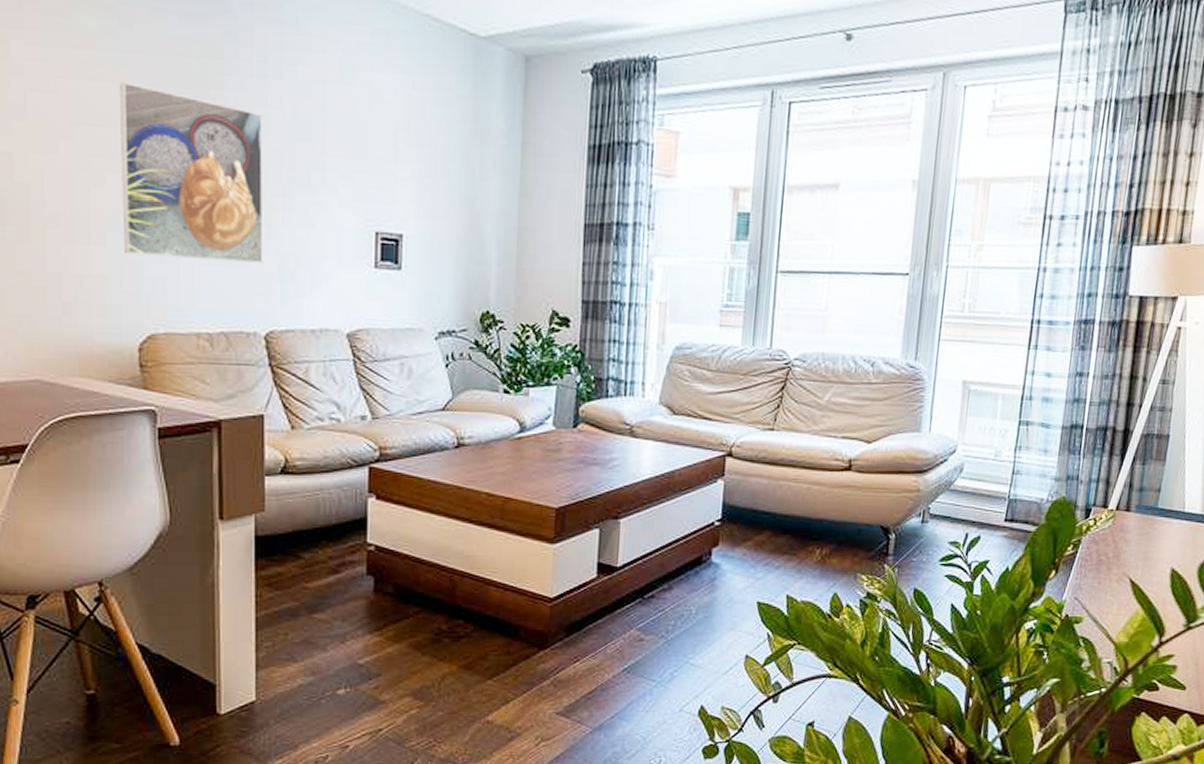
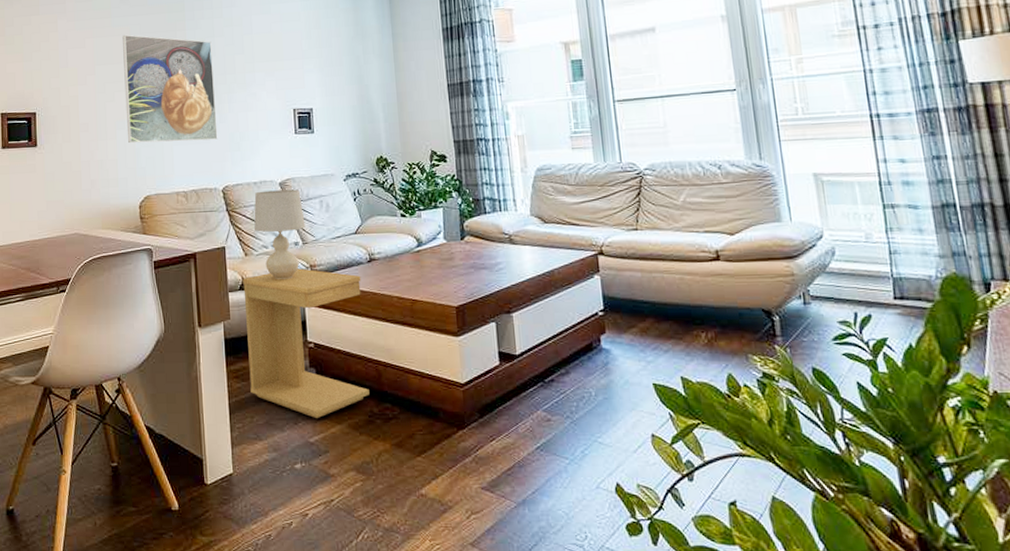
side table: none [286,450,444,636] -> present [243,268,370,418]
table lamp: none [306,343,378,465] -> present [253,189,306,280]

